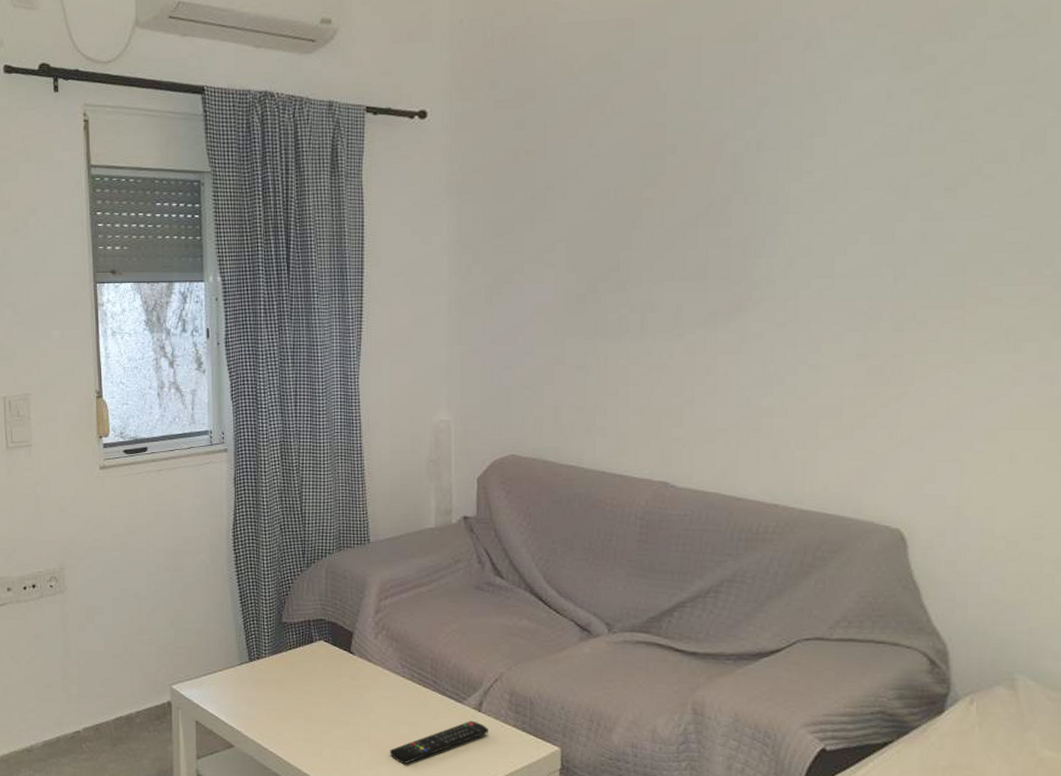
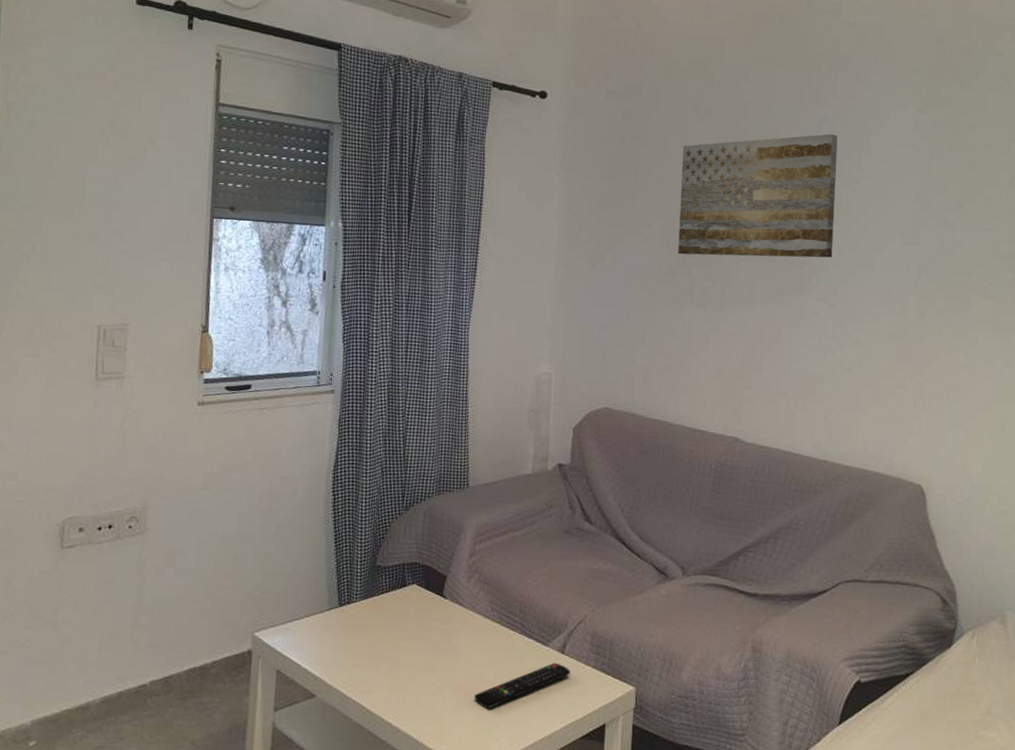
wall art: none [587,119,783,280] -> present [678,134,838,258]

